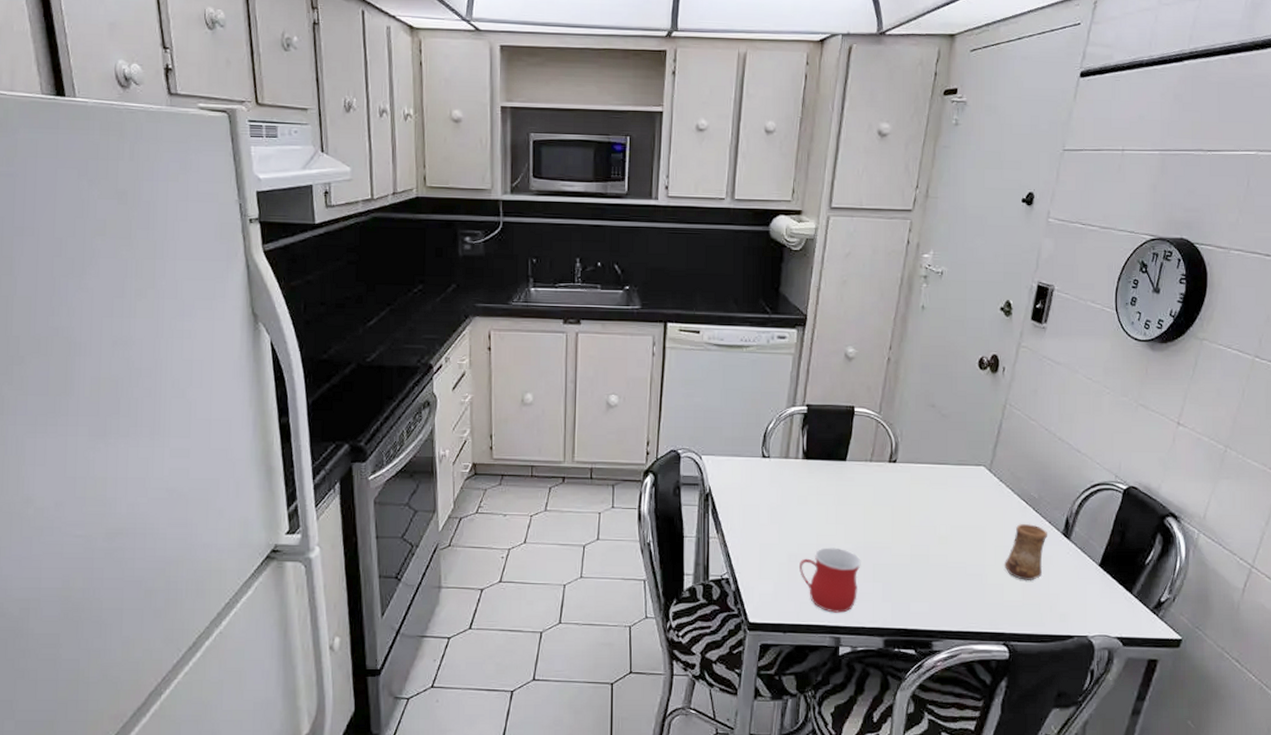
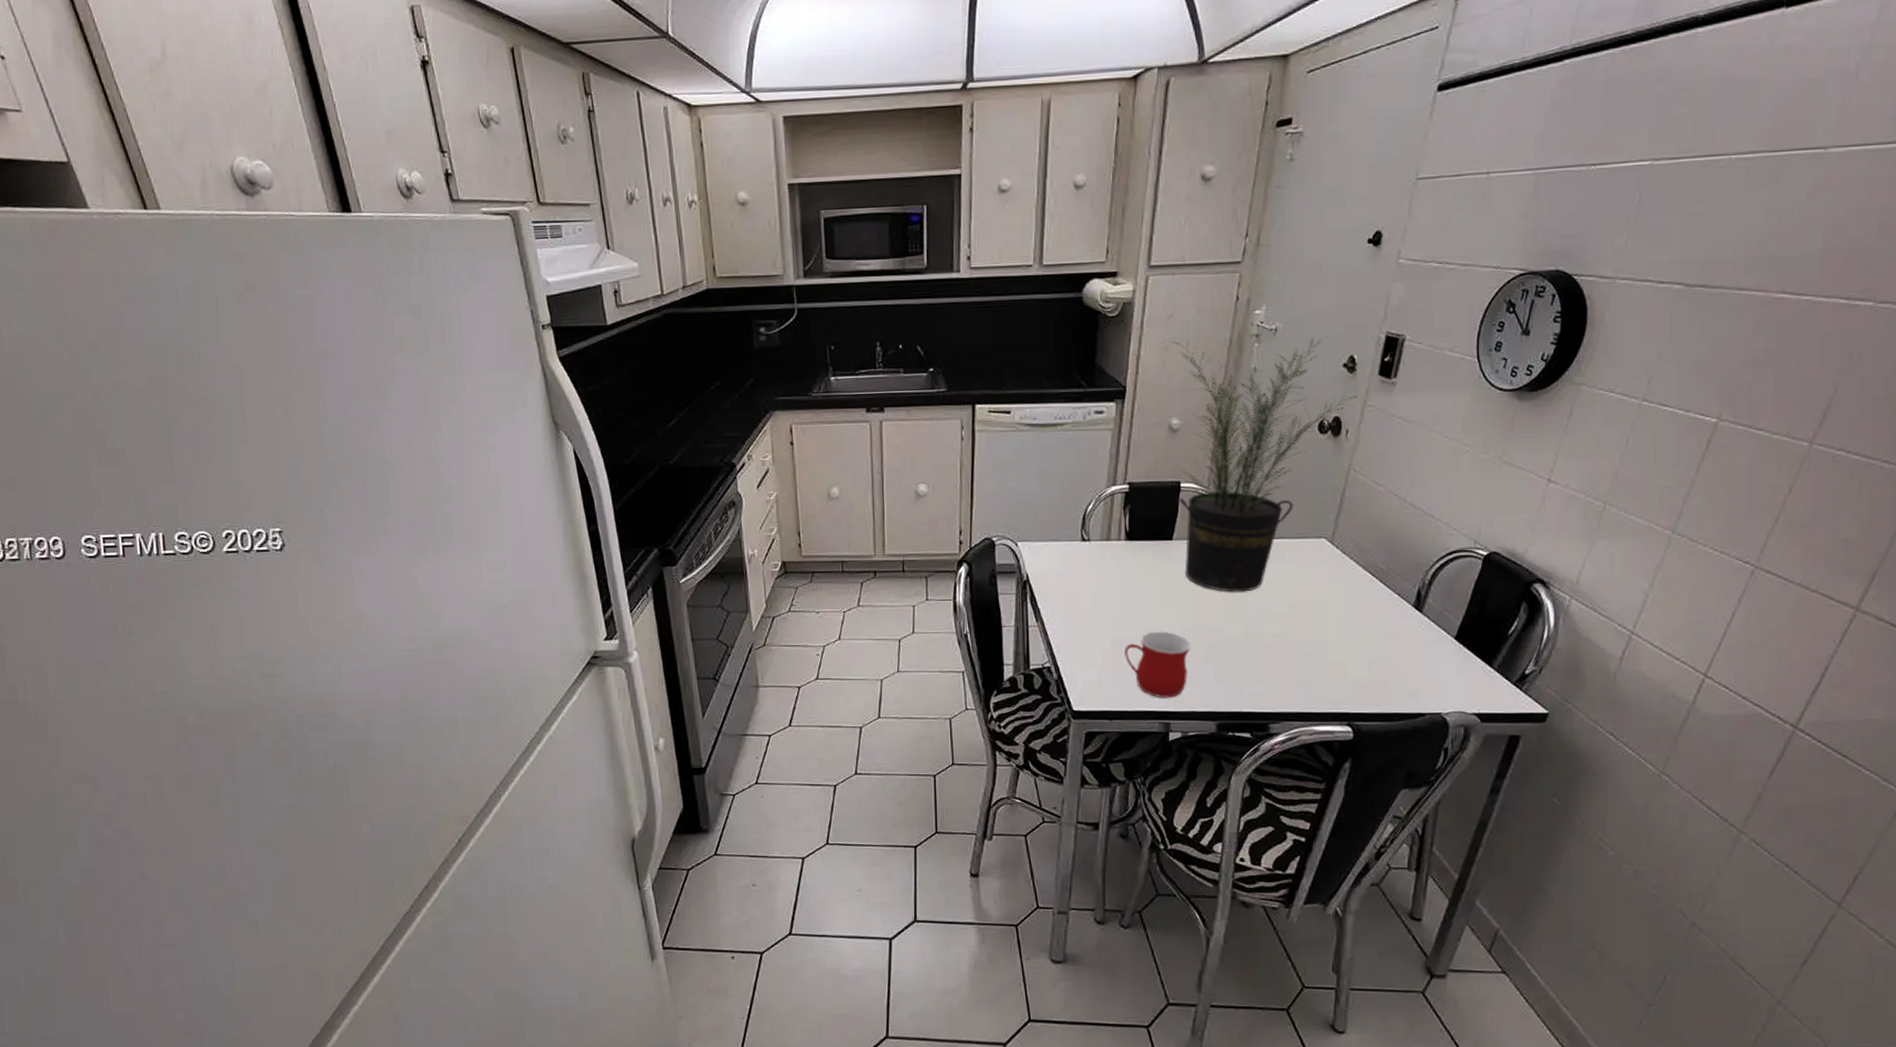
potted plant: none [848,276,1012,513] -> present [1171,337,1357,593]
cup: present [1004,524,1047,581] -> none [1347,598,1396,658]

